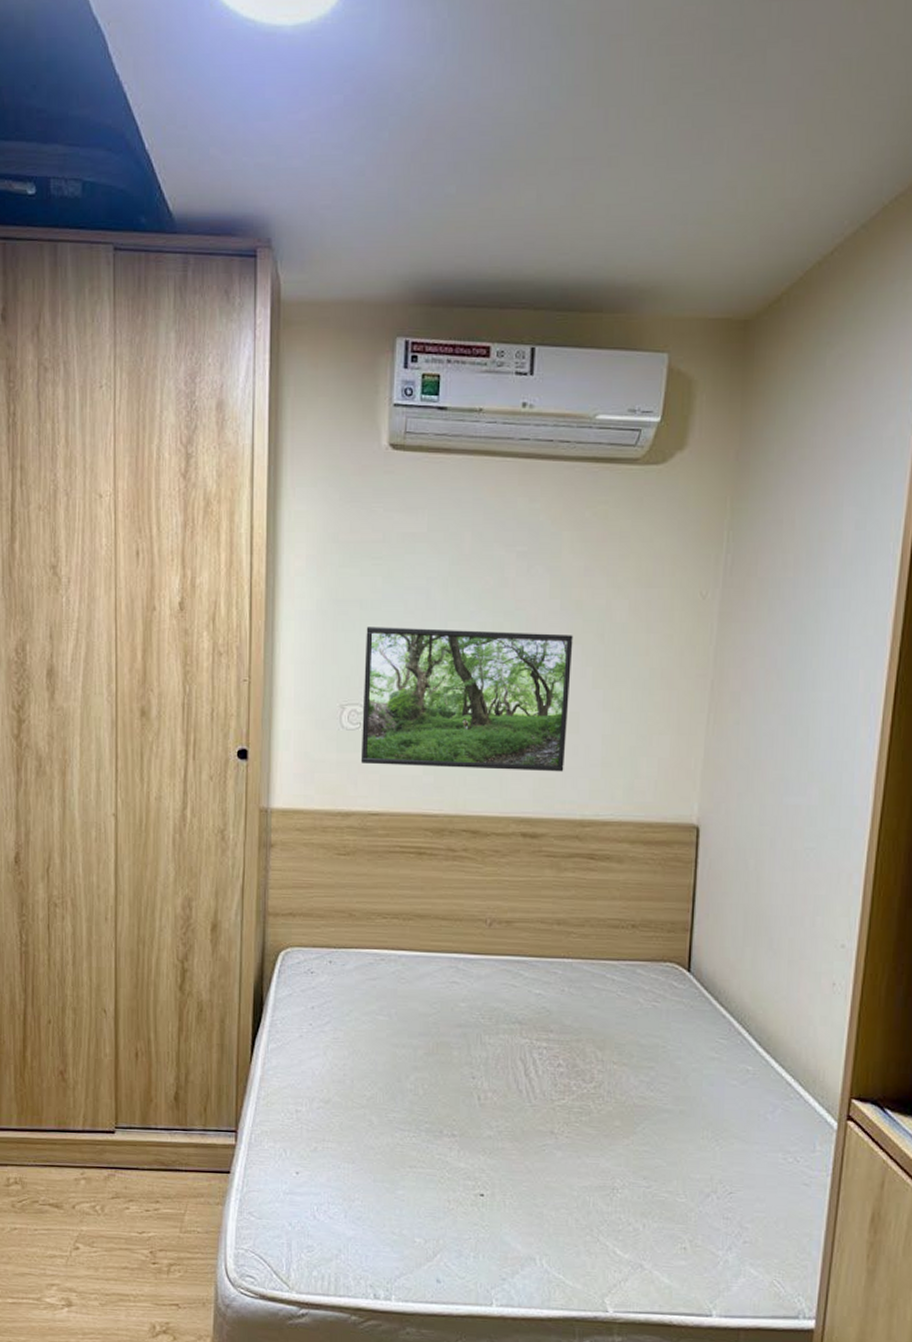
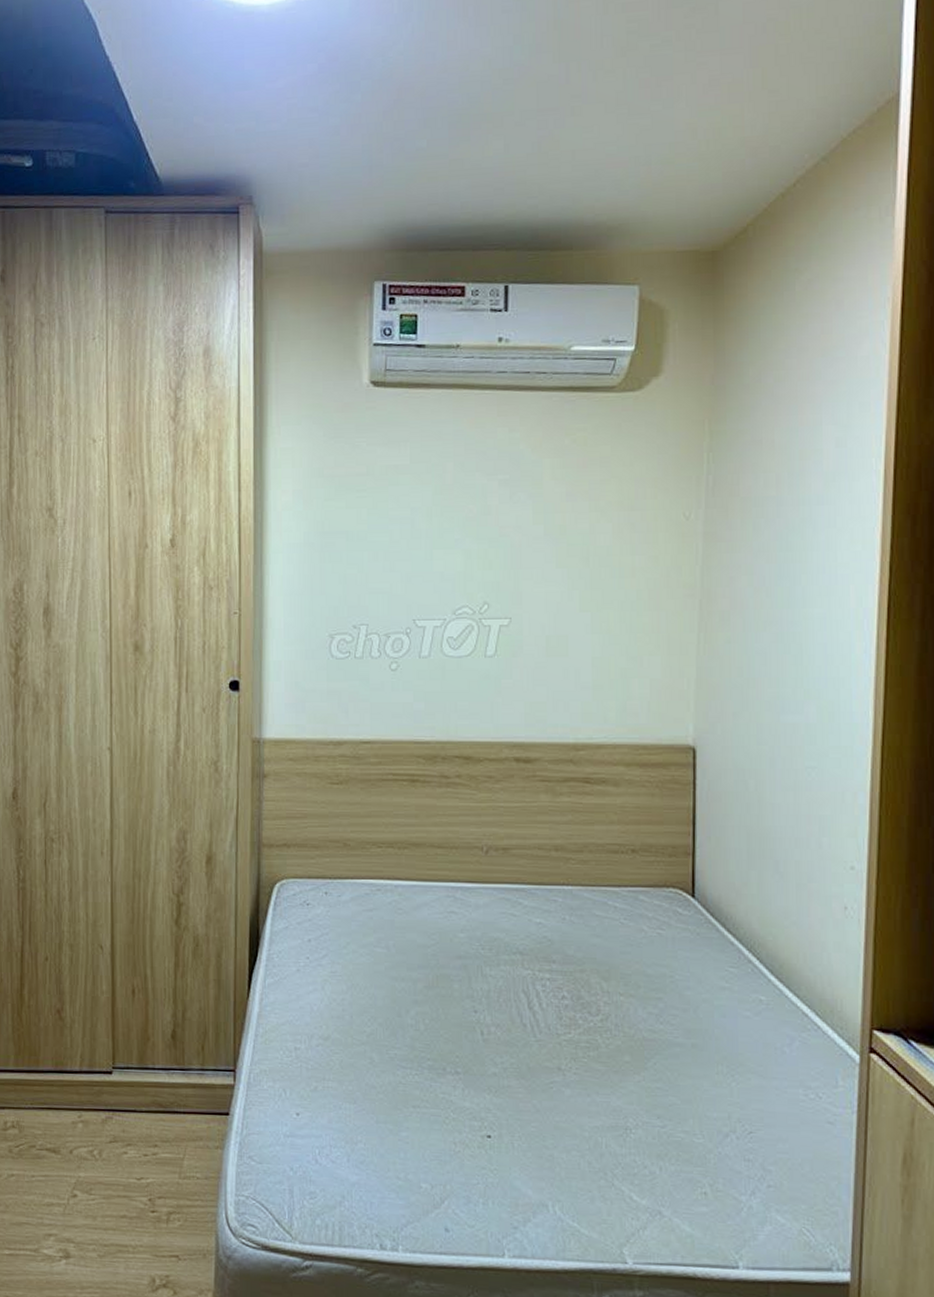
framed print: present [360,627,573,772] -> none [351,557,559,696]

